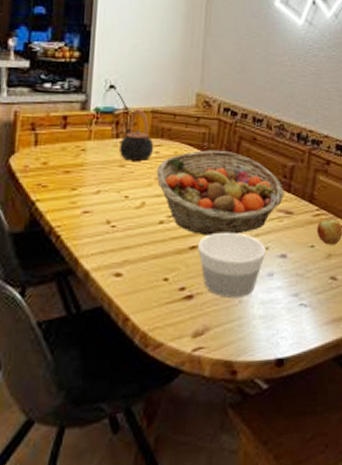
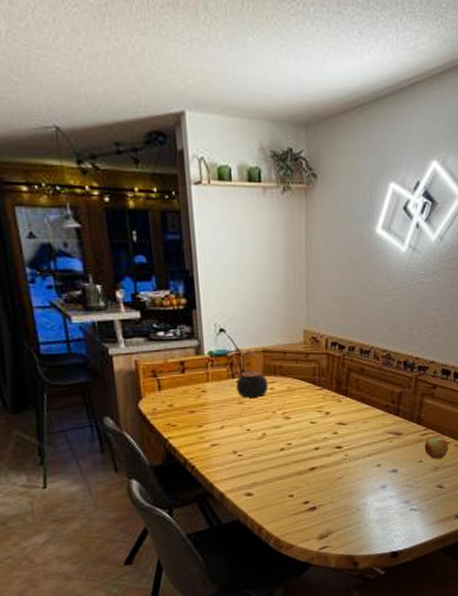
fruit basket: present [156,150,285,236] -> none [273,382,394,458]
bowl: present [198,232,266,298] -> none [317,454,378,507]

